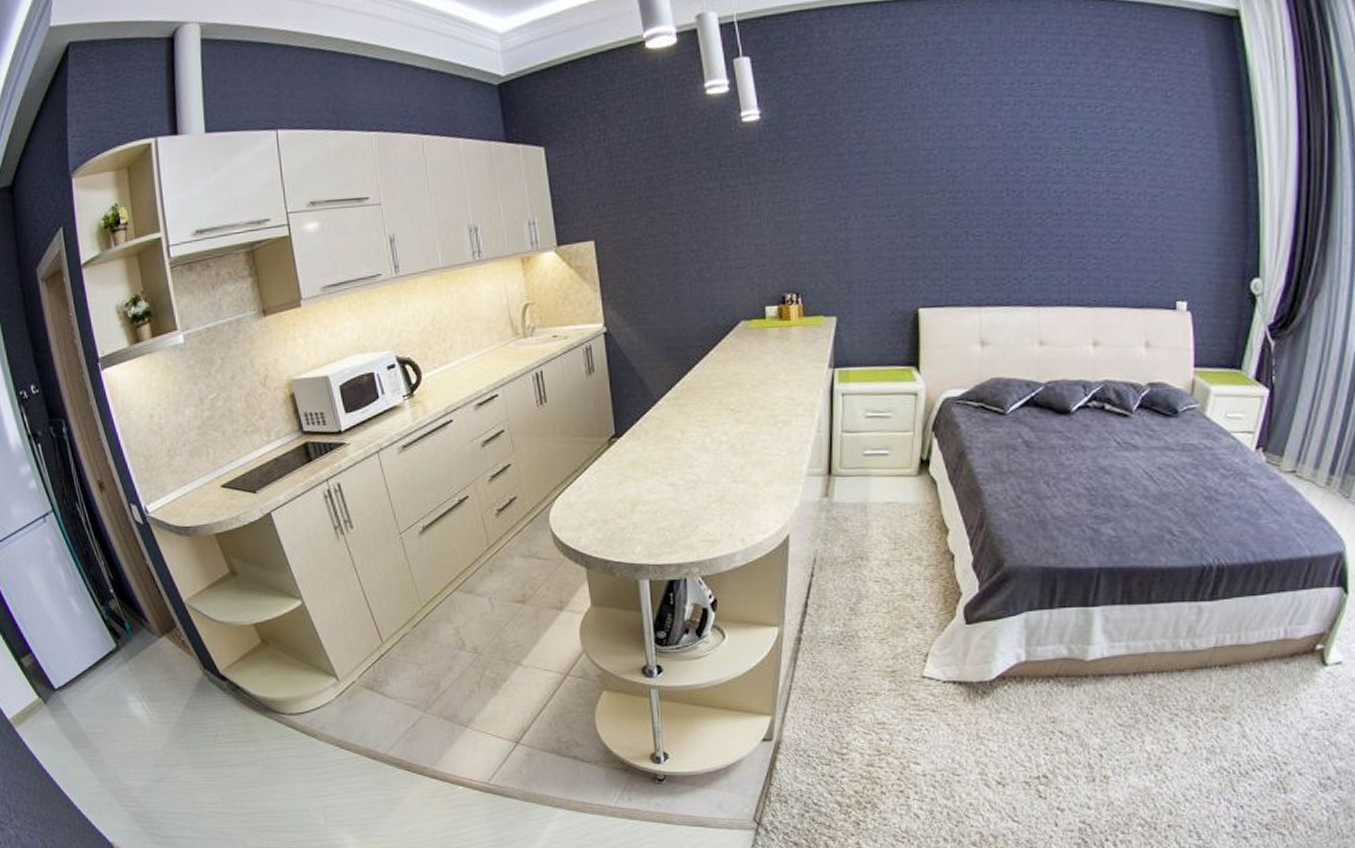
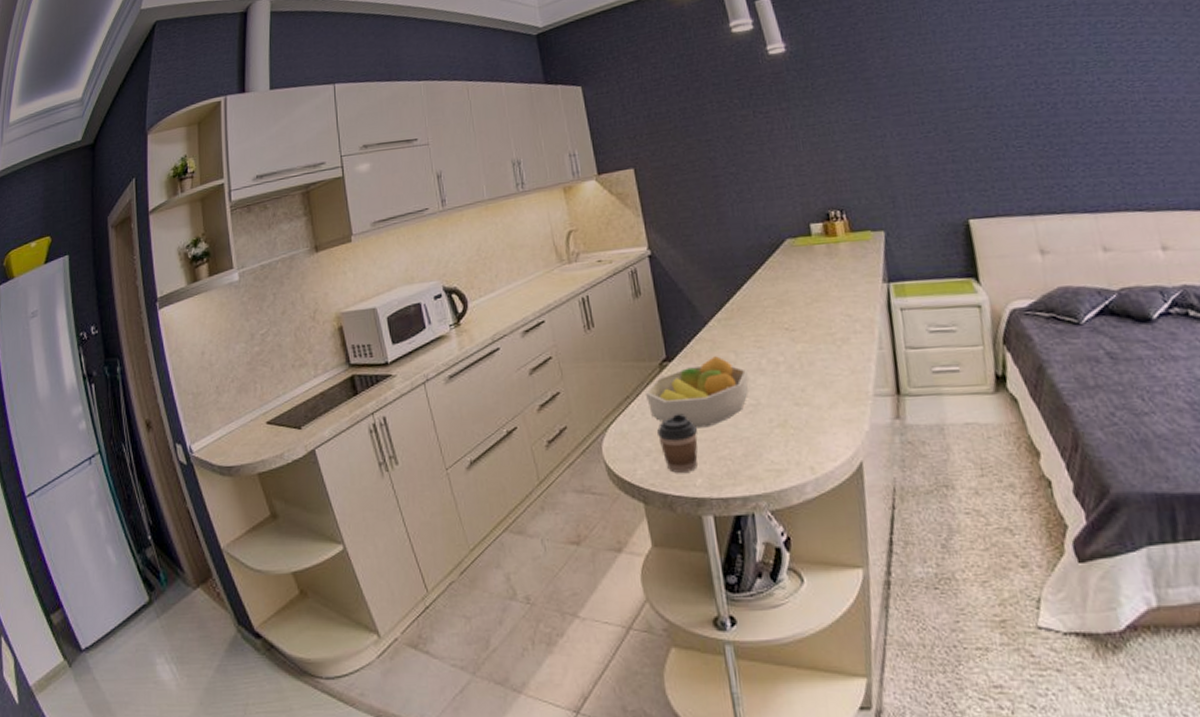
fruit bowl: none [594,434,692,501] -> present [646,356,749,428]
coffee cup: none [602,487,640,541] -> present [657,413,698,473]

